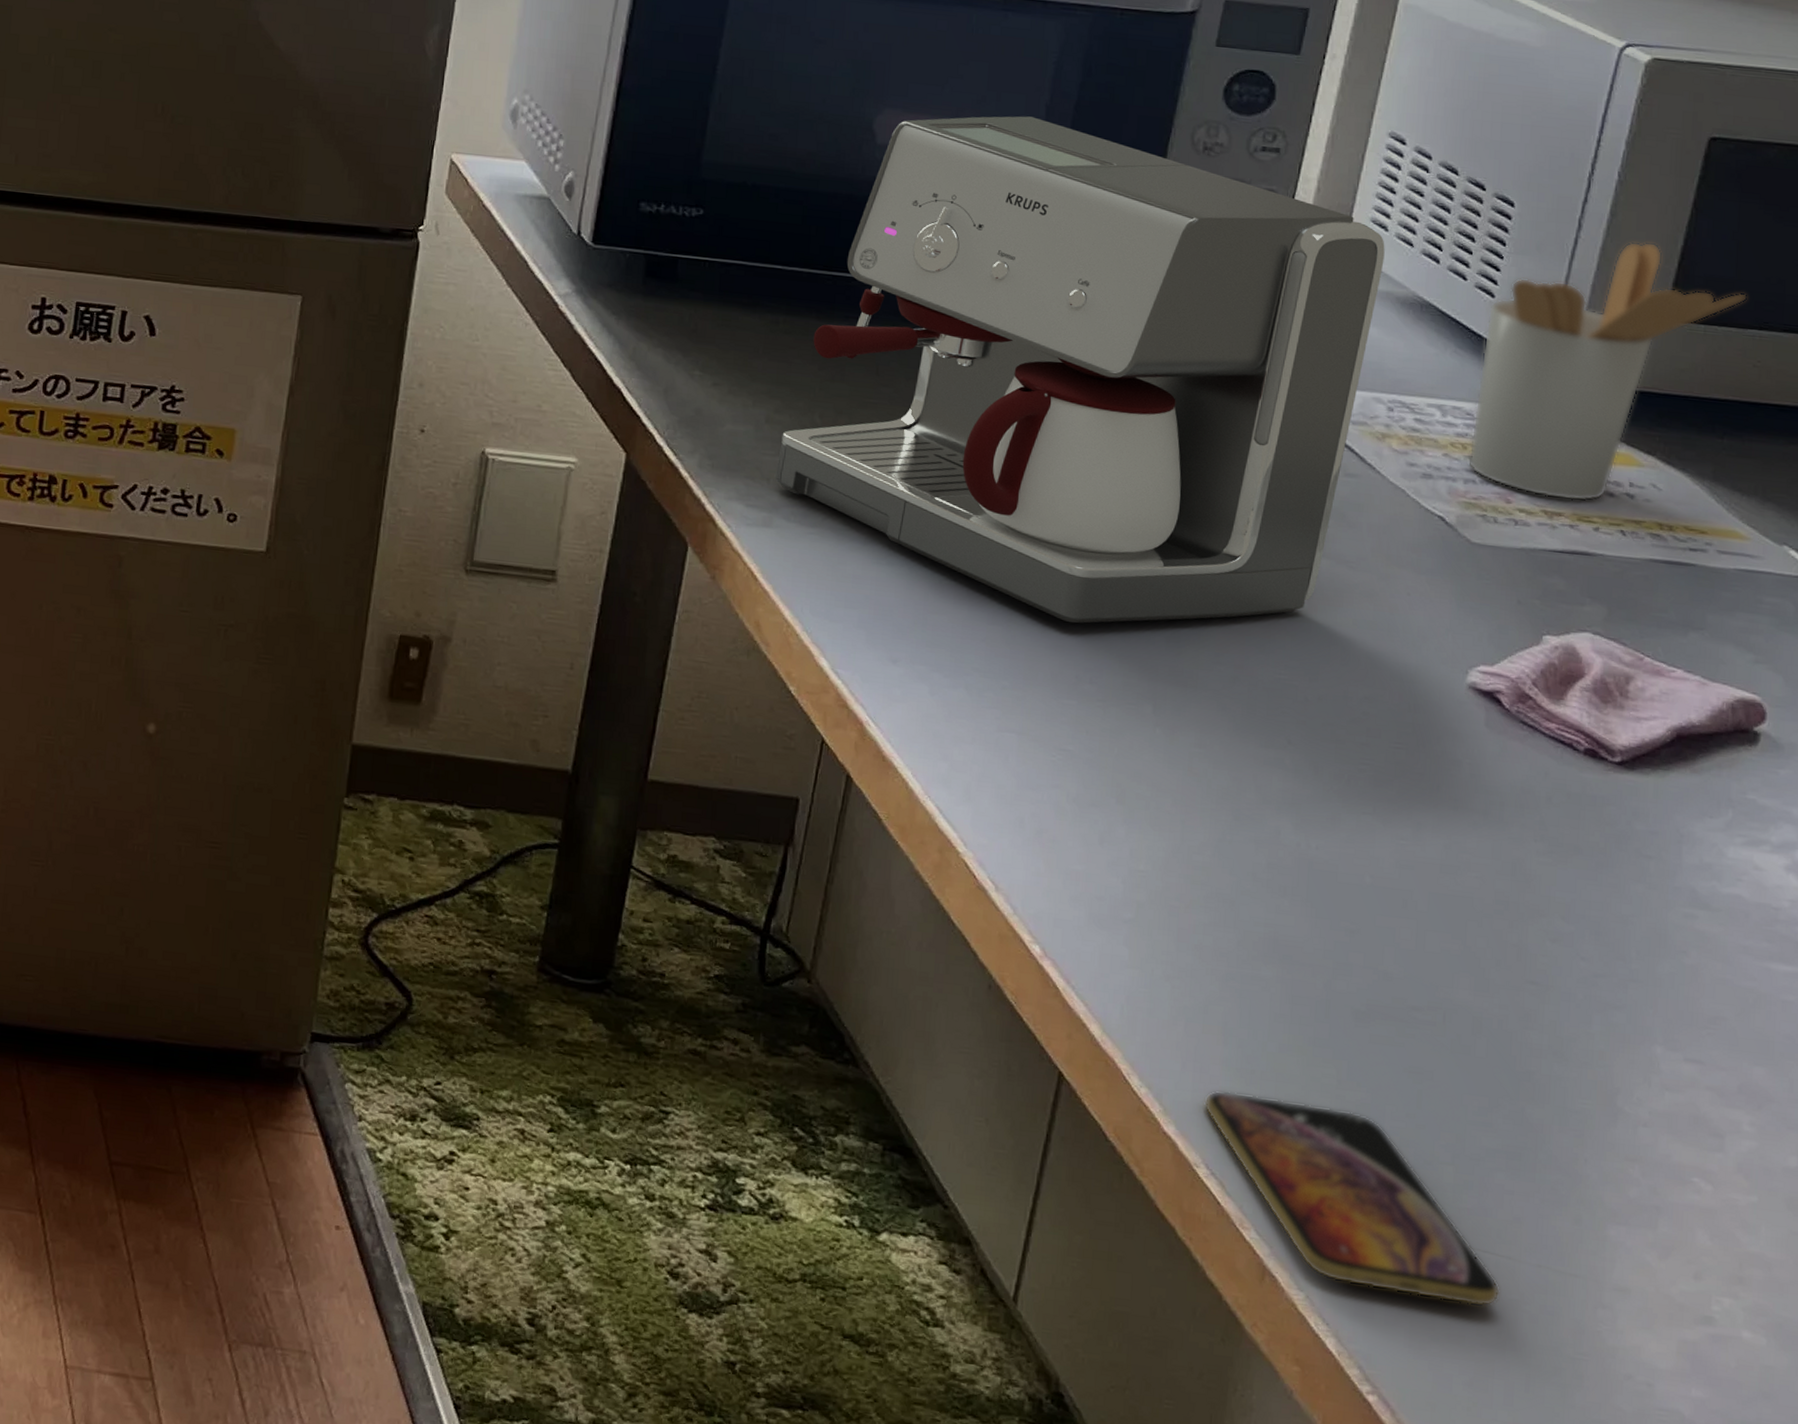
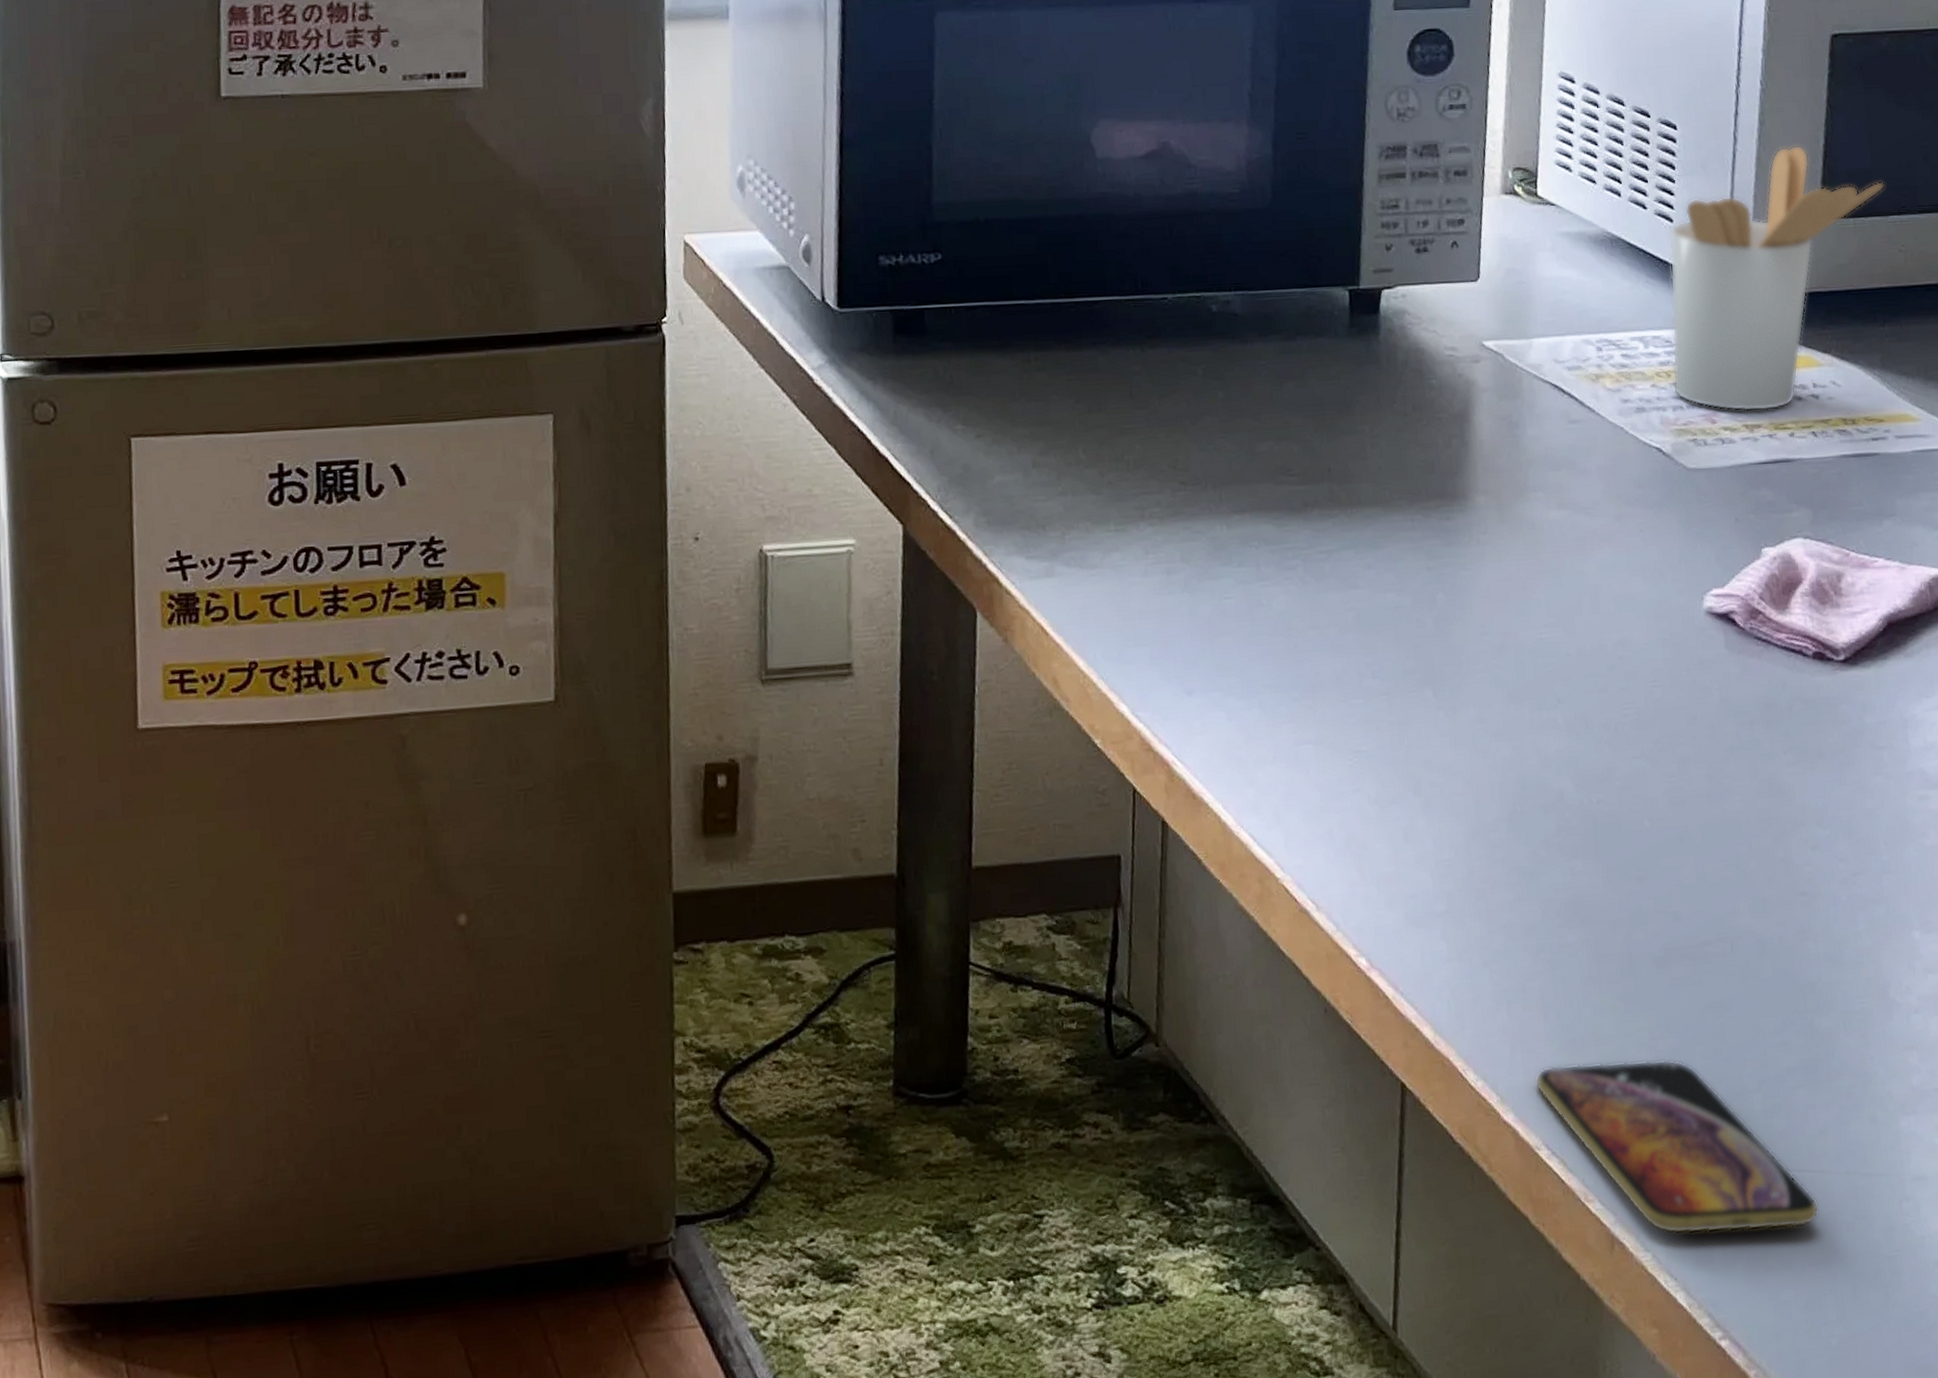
coffee maker: present [775,116,1385,623] -> none [1049,107,1573,620]

